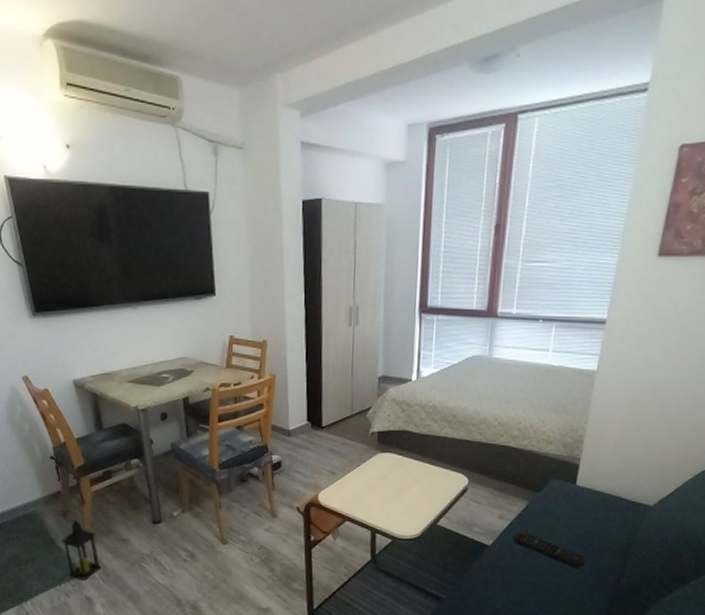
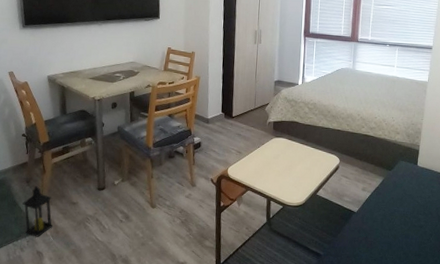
remote control: present [514,531,585,568] -> none [374,201,426,231]

